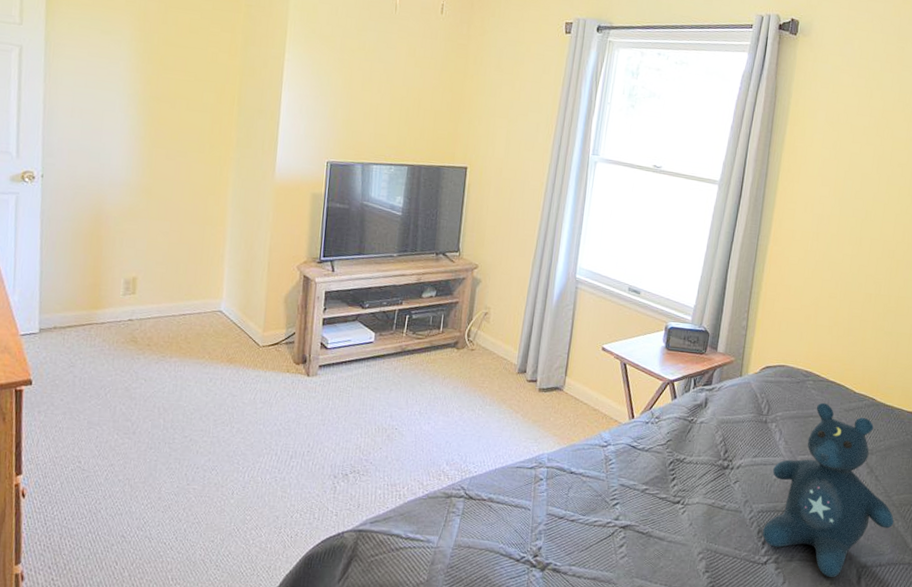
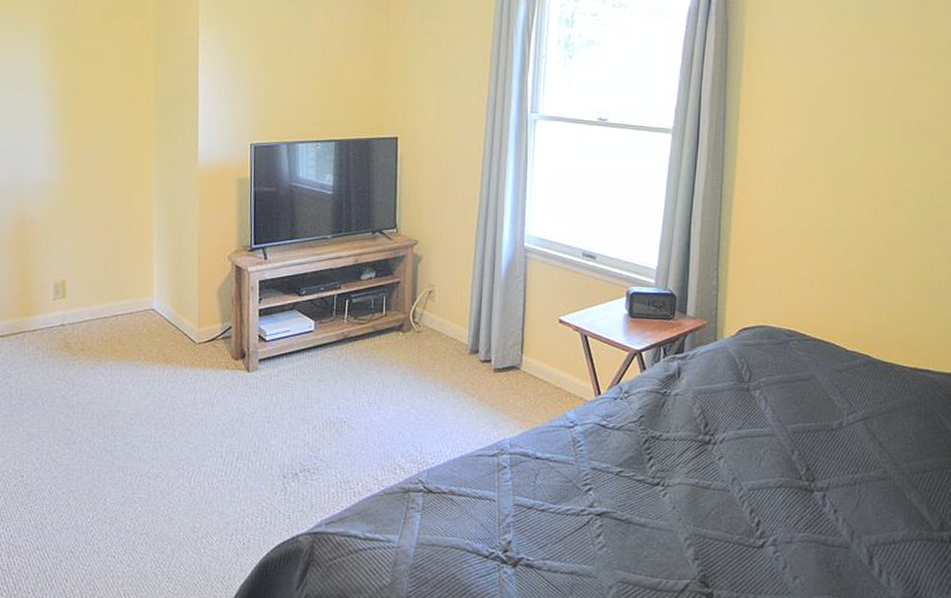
stuffed bear: present [762,402,894,578] -> none [756,364,906,559]

